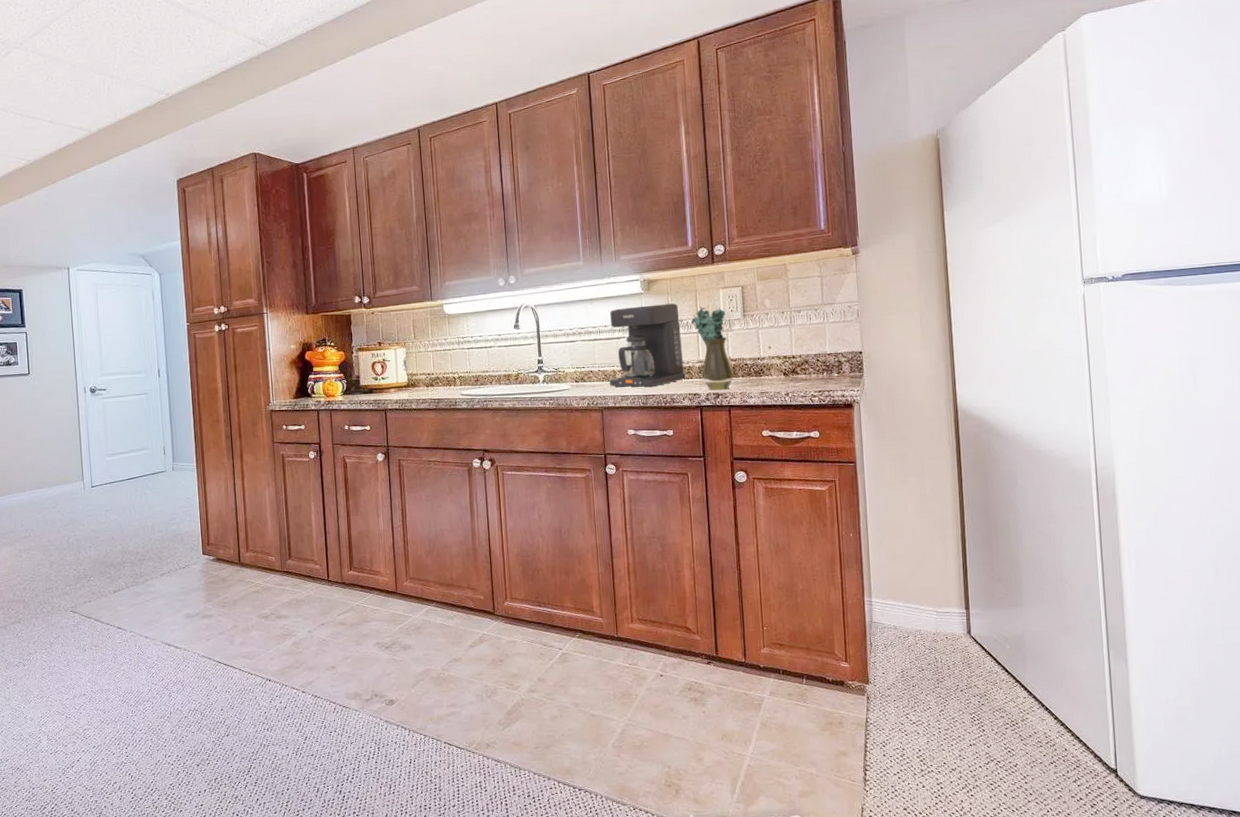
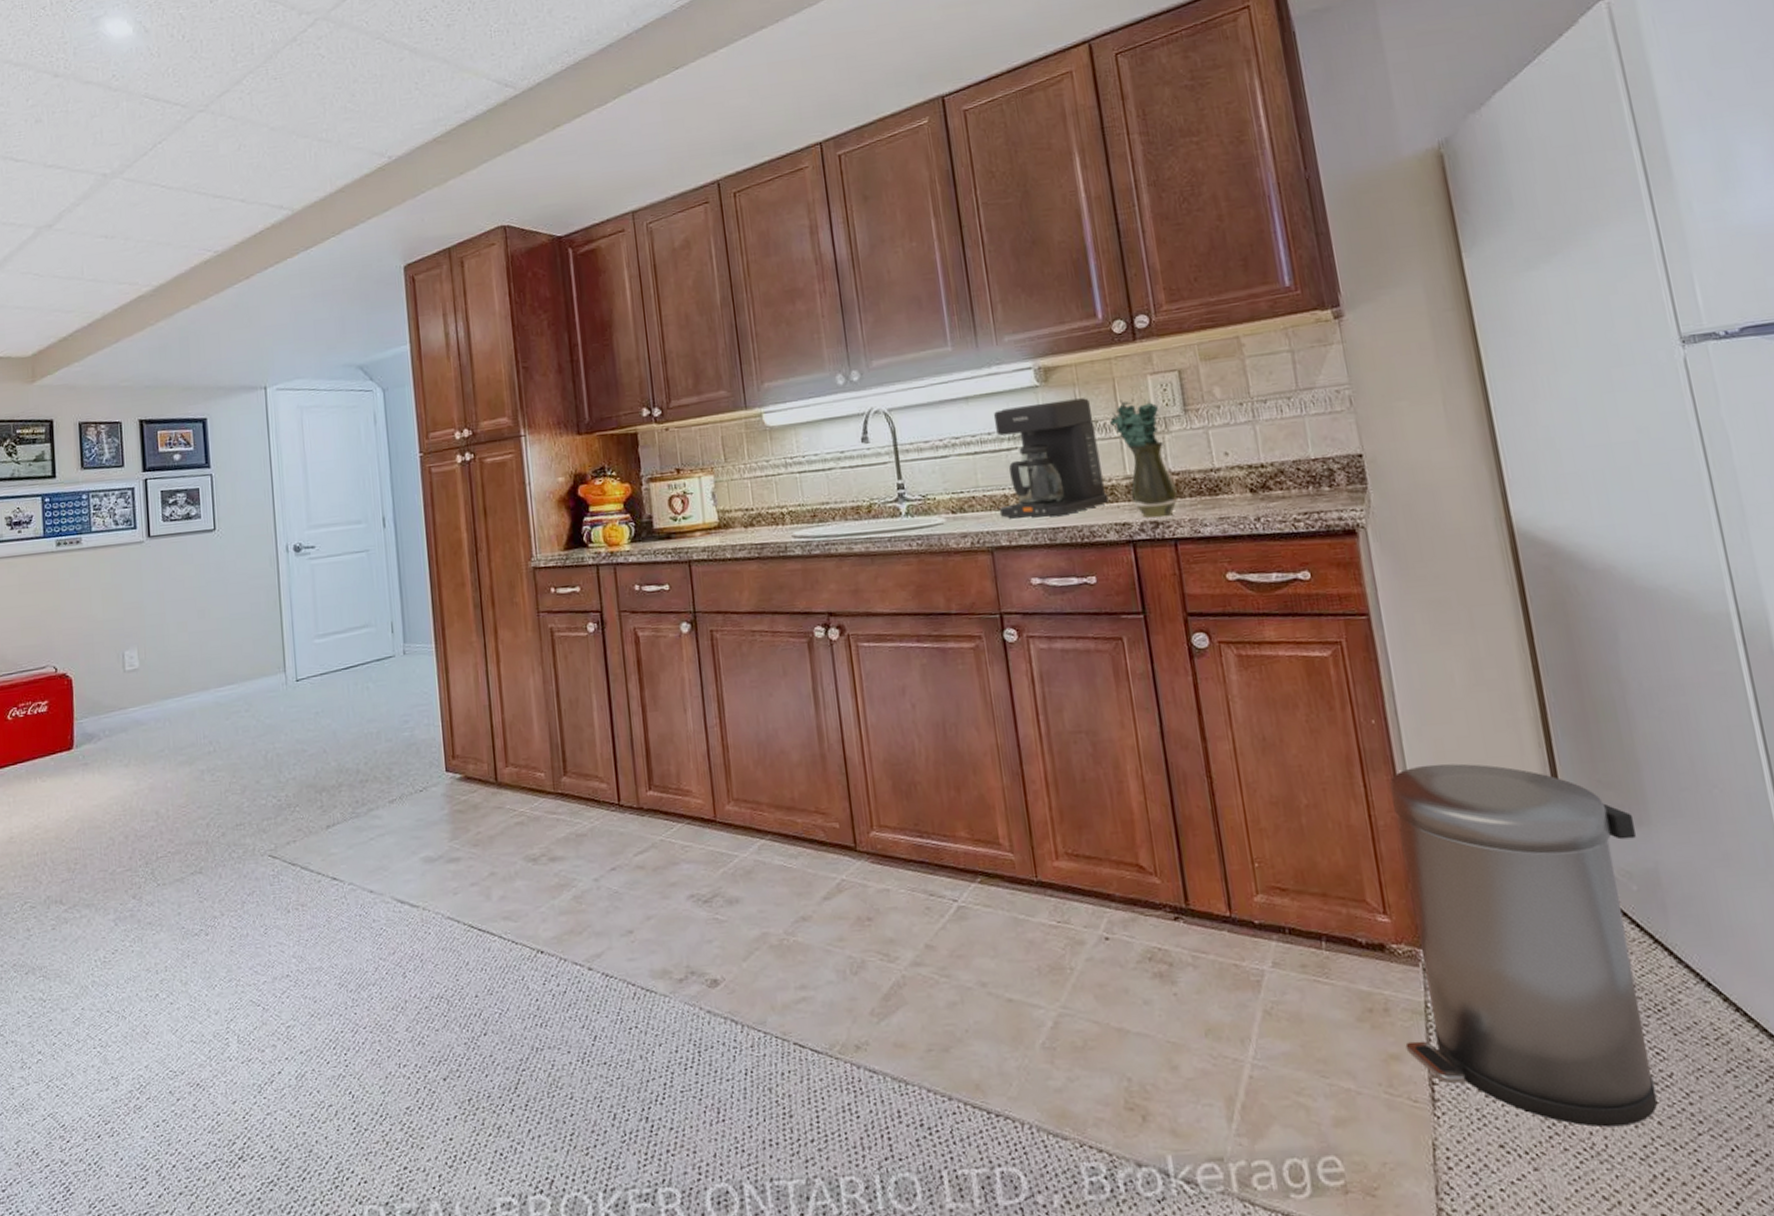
pedal bin: none [851,564,1013,797] -> present [1390,763,1658,1127]

